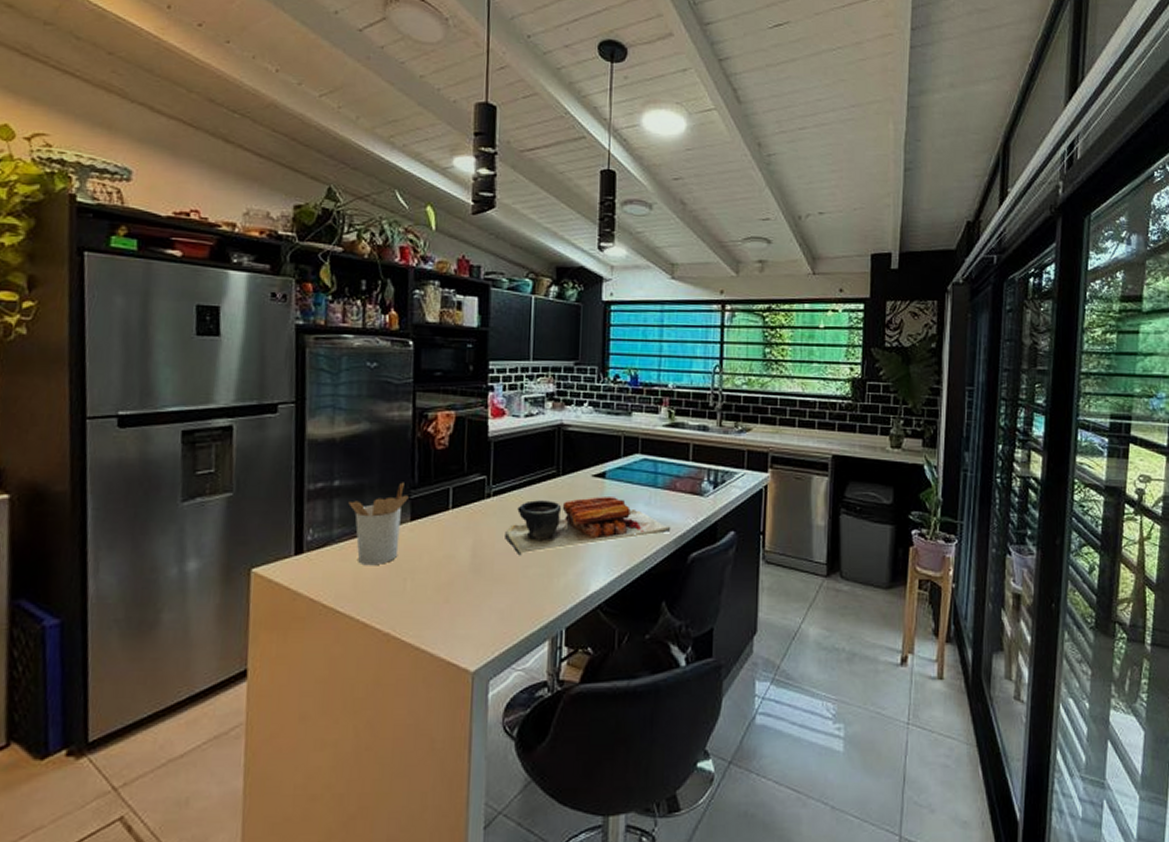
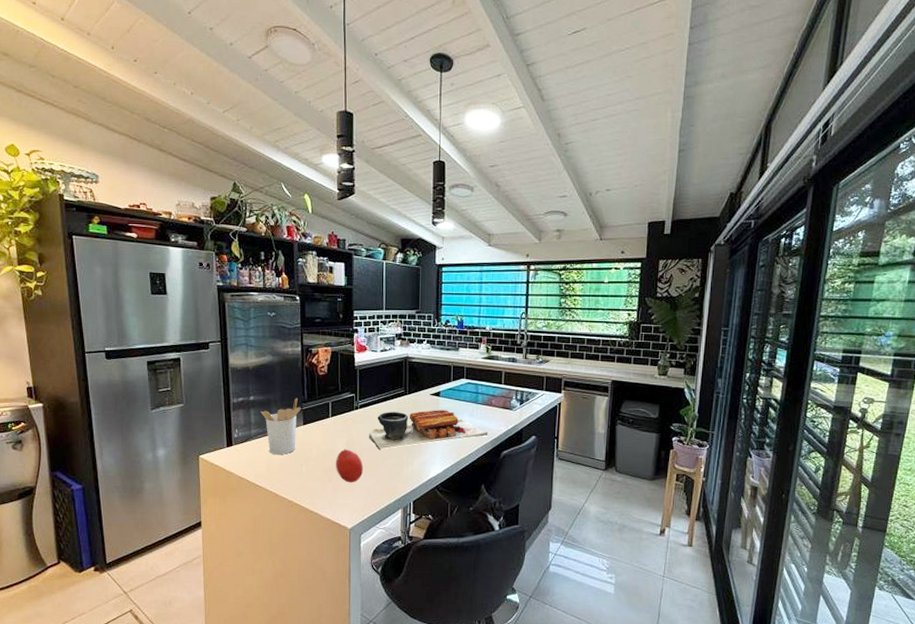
fruit: none [456,554,495,604] -> present [336,448,363,483]

